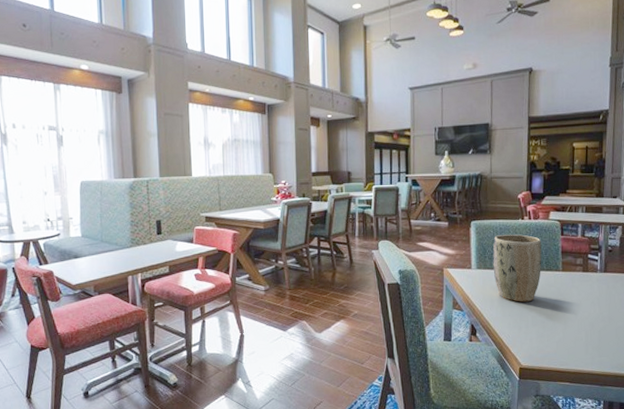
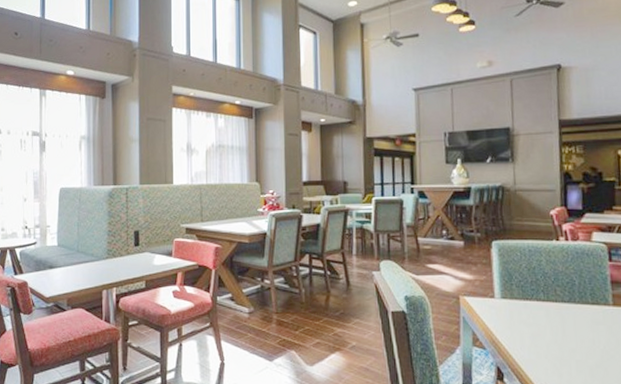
plant pot: present [492,234,542,302] -> none [521,257,586,342]

